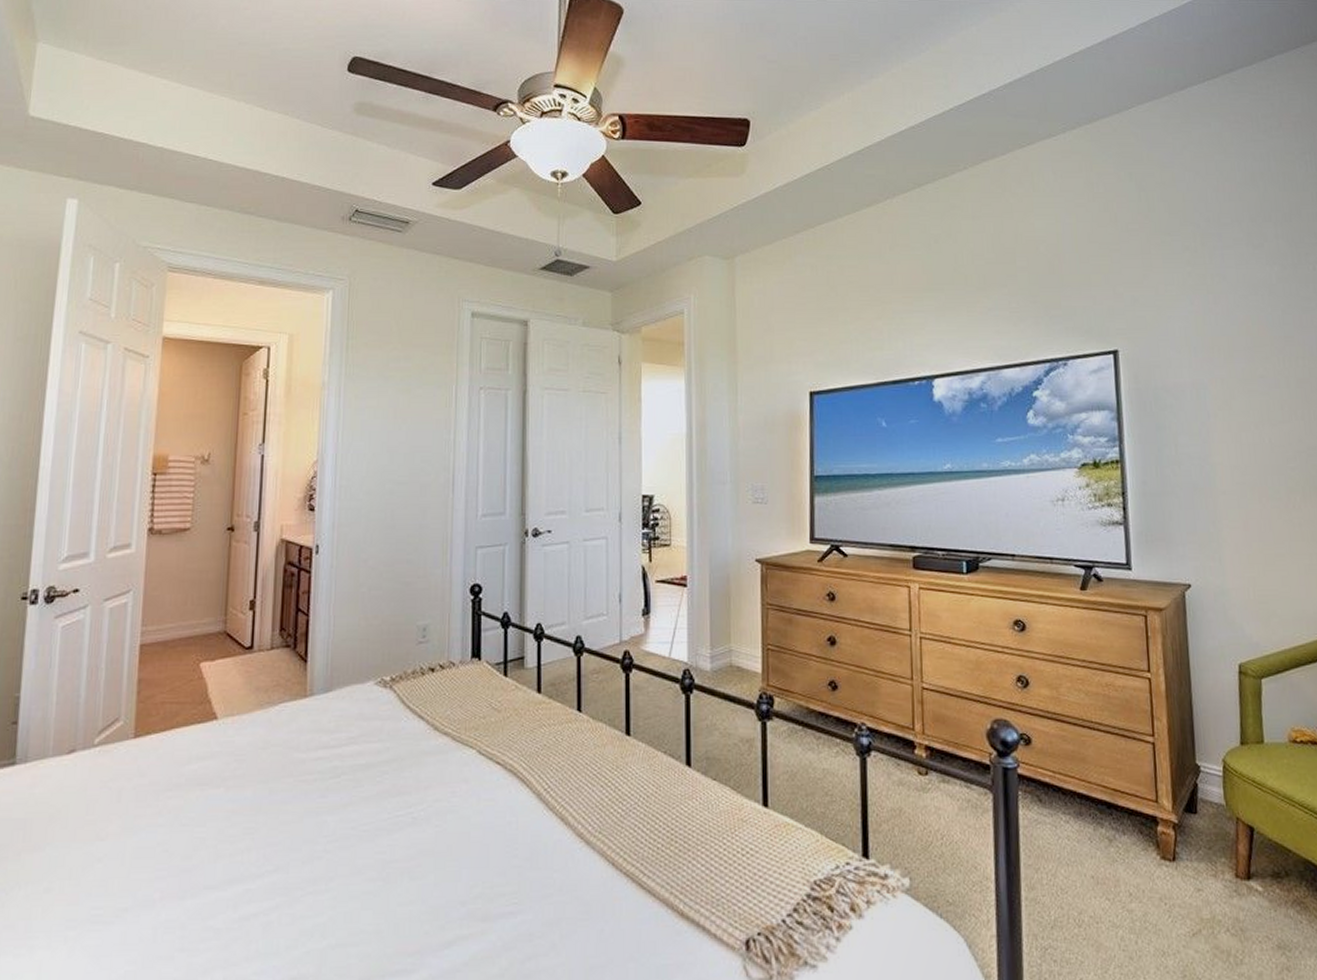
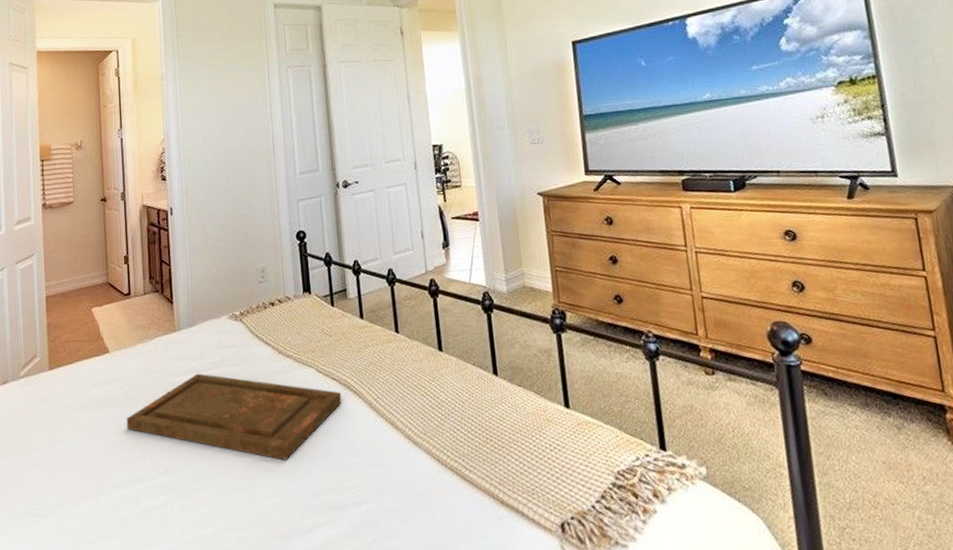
tray: none [230,750,505,859] -> present [126,373,342,460]

